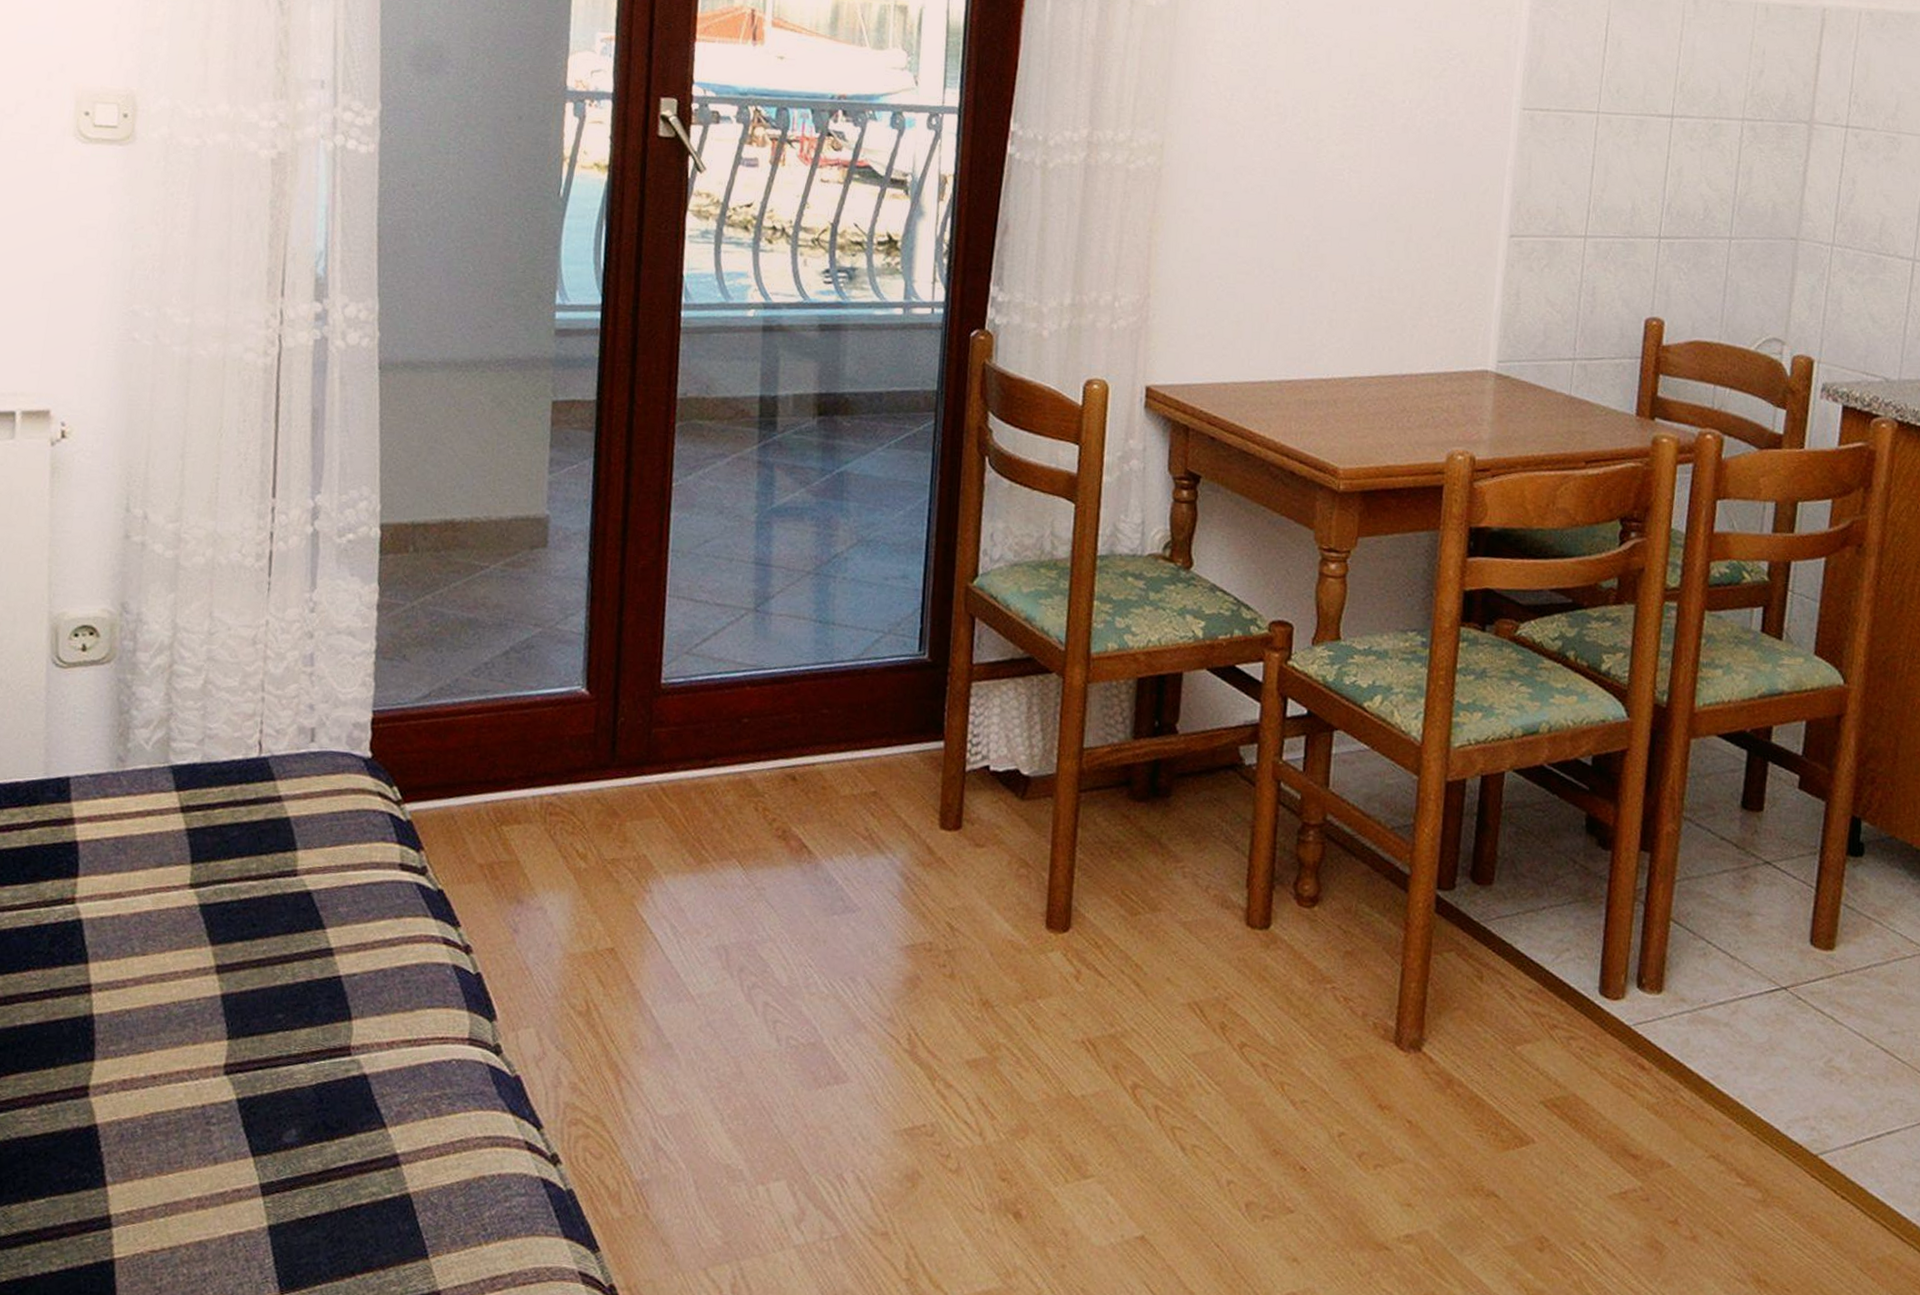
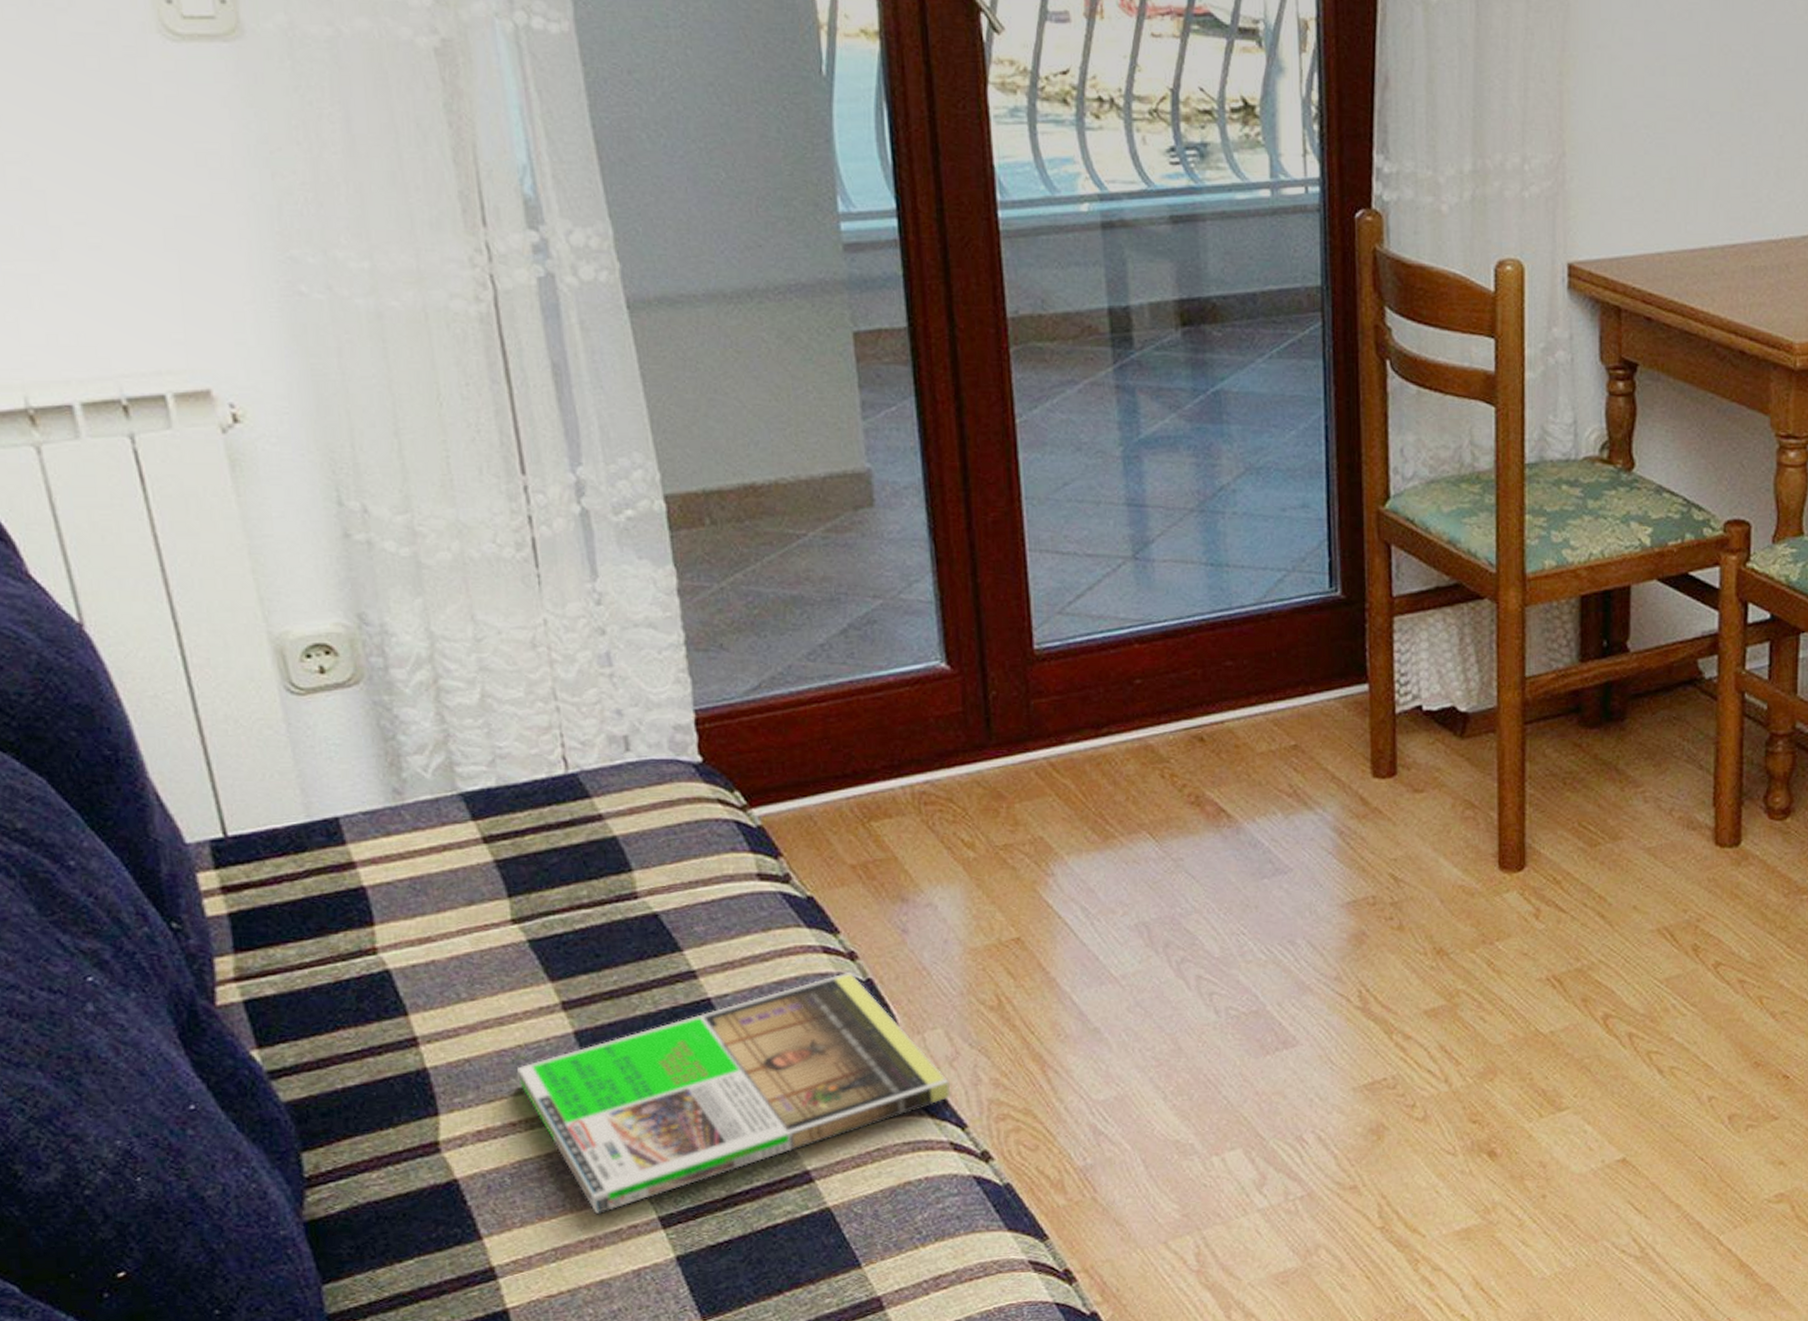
magazine: none [166,964,533,1174] -> present [516,971,951,1214]

